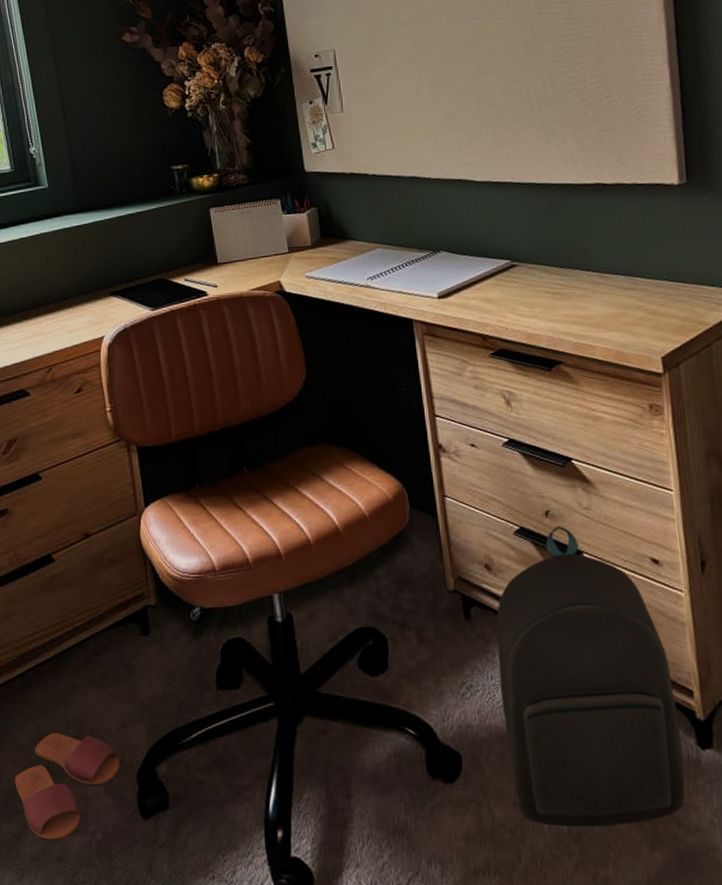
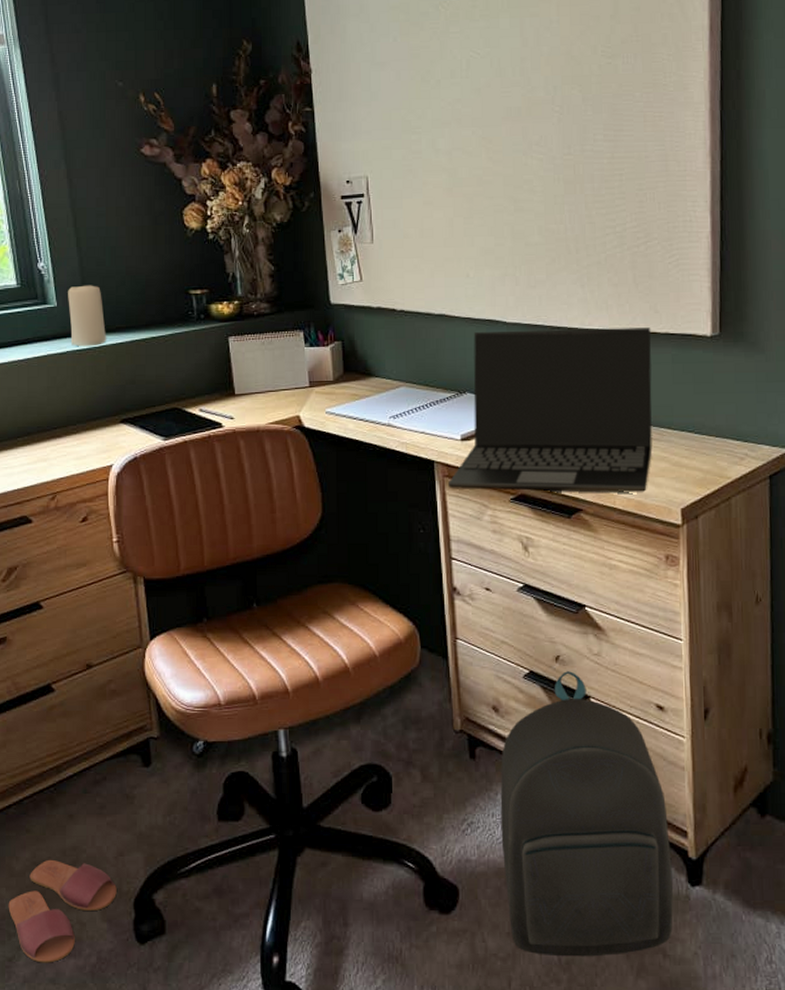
candle: none [58,166,96,225] -> present [68,285,107,347]
laptop: none [428,179,628,347] -> present [448,327,652,493]

